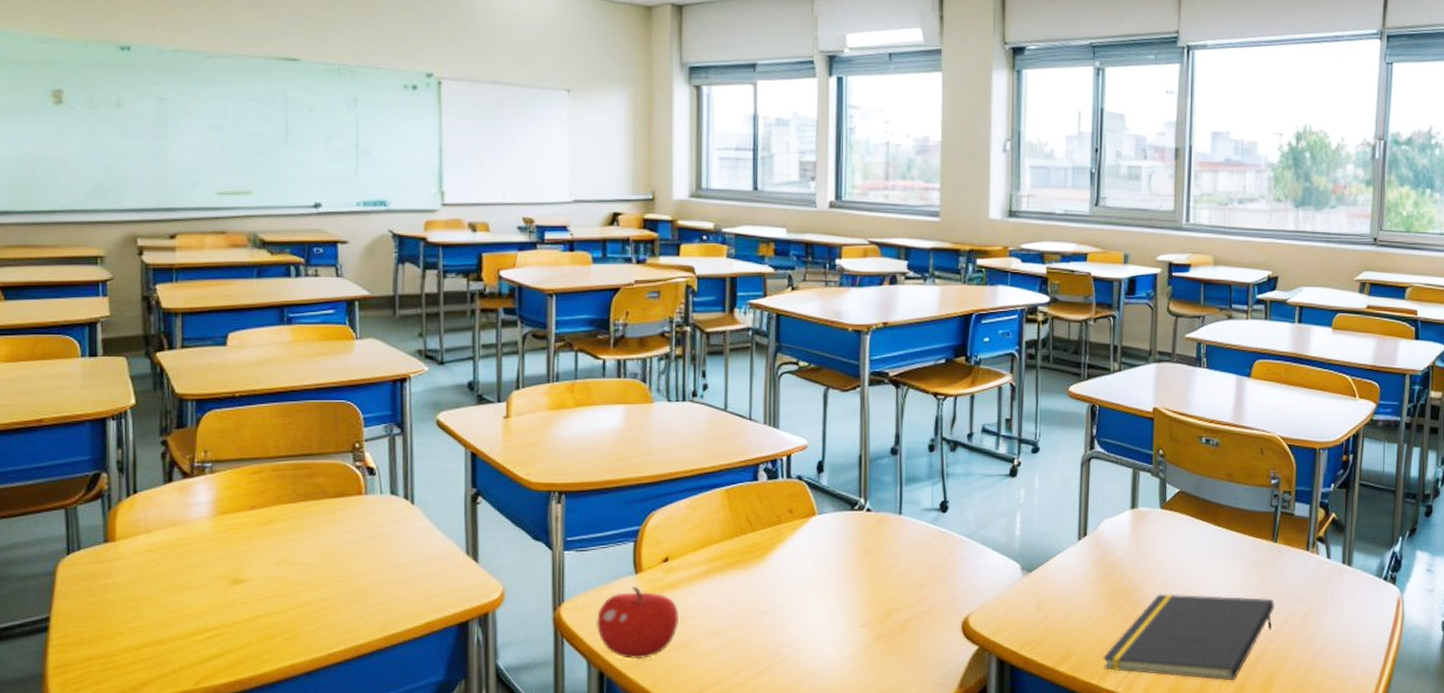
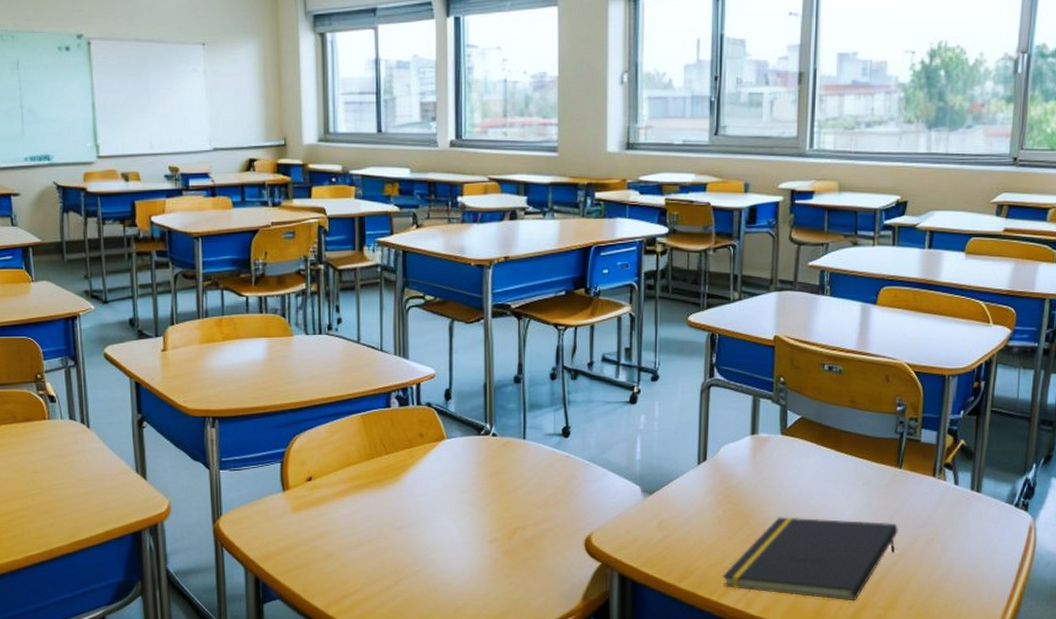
fruit: present [595,585,680,660] -> none [250,502,324,568]

